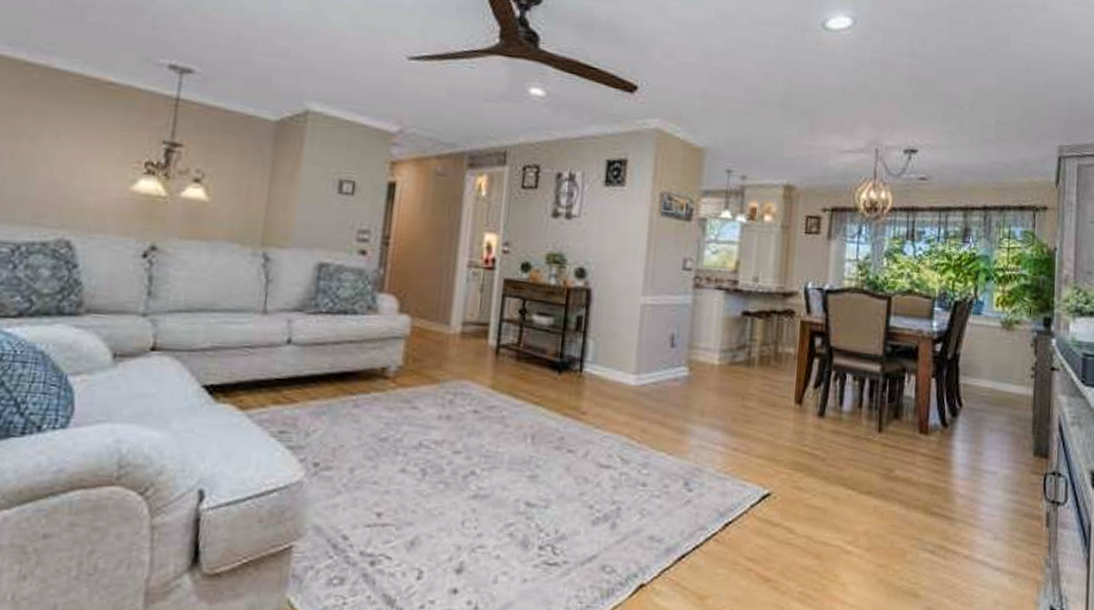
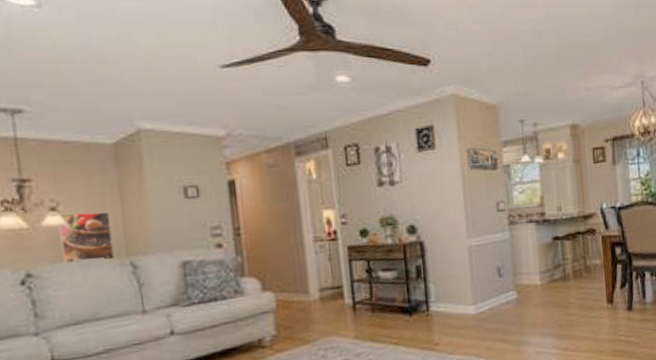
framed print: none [192,186,255,246] -> present [59,211,114,266]

